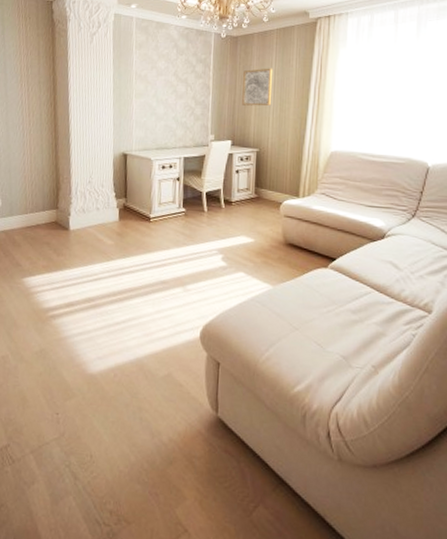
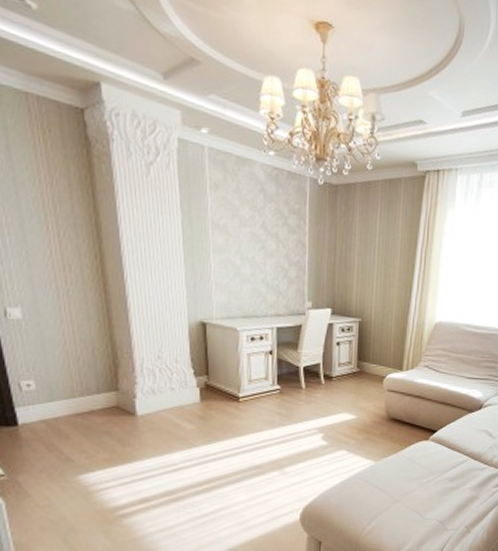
wall art: present [242,68,273,106] -> none [343,226,378,270]

